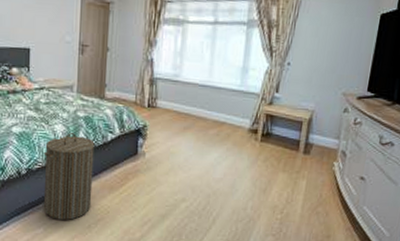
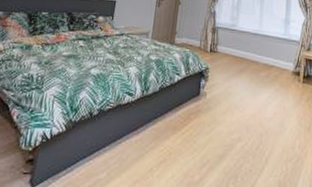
laundry hamper: present [43,133,95,220] -> none [109,75,163,163]

